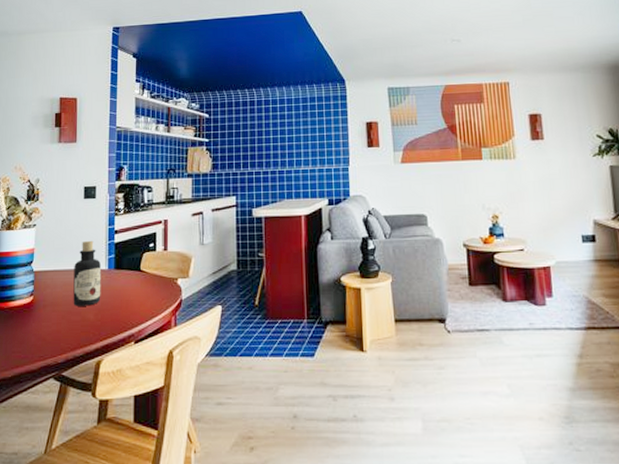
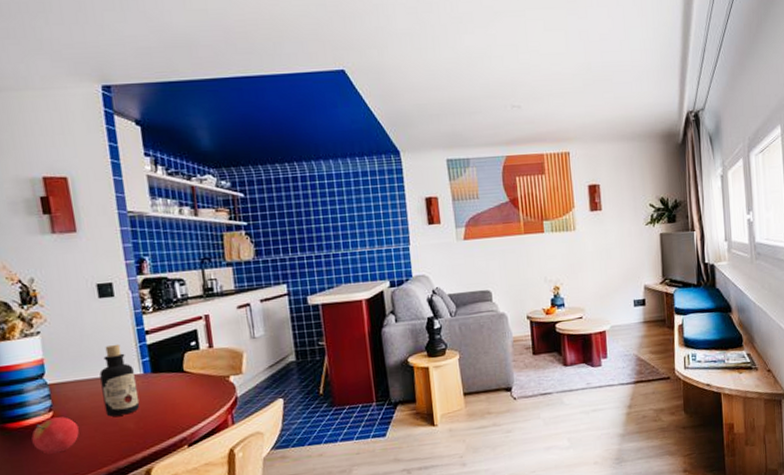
fruit: none [13,302,50,335] -> present [31,417,79,454]

